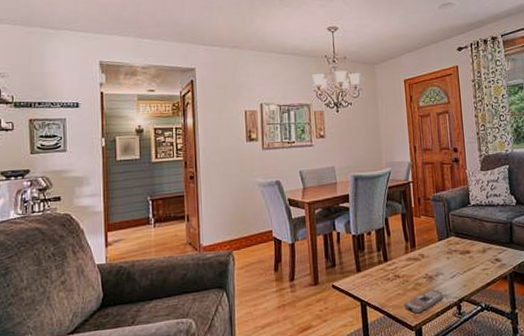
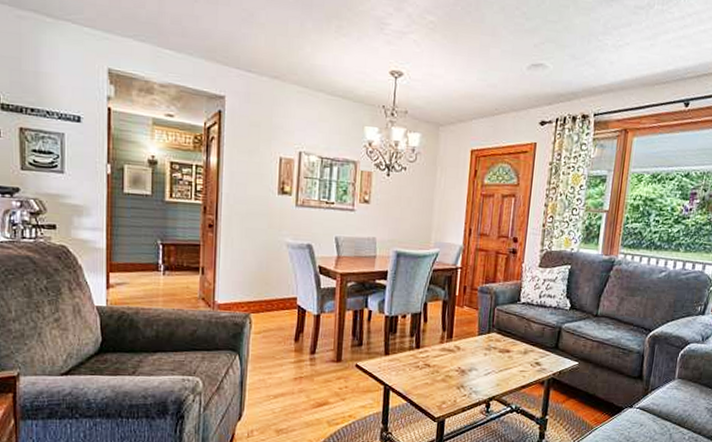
remote control: present [404,289,444,315] -> none [430,383,474,407]

